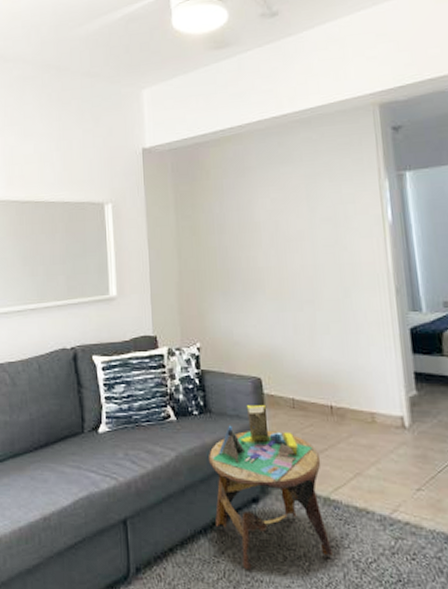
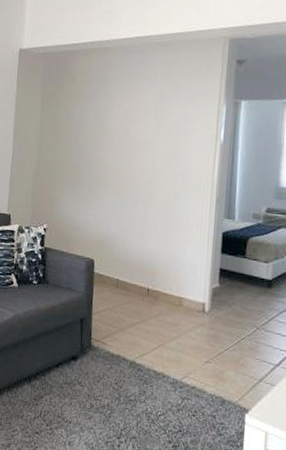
side table: present [209,405,332,569] -> none [39,280,133,412]

